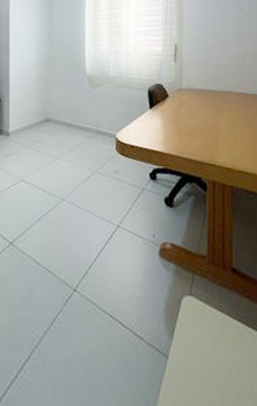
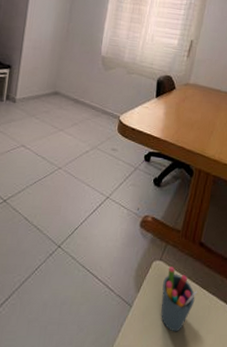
pen holder: none [198,302,243,387] -> present [161,266,198,332]

